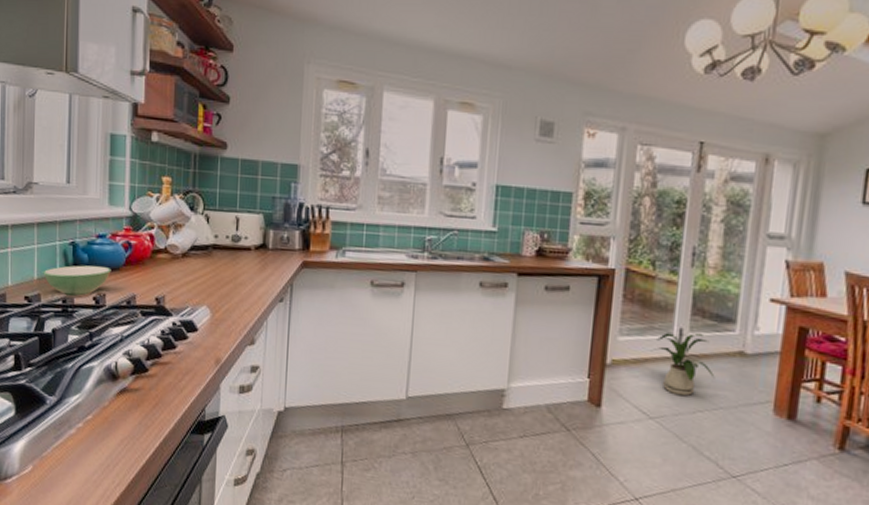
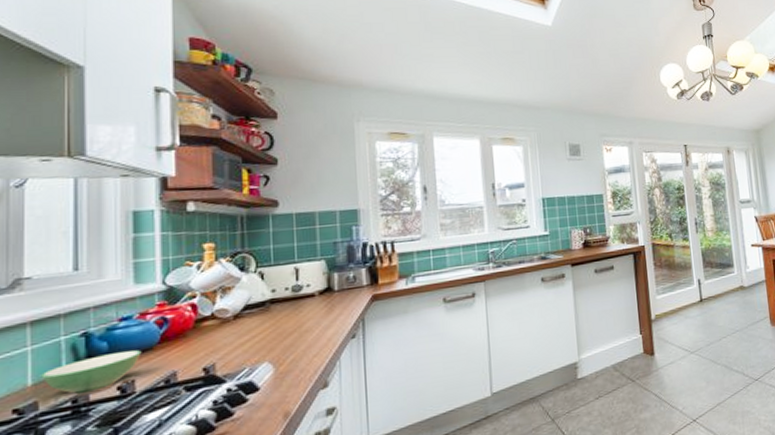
house plant: present [650,332,715,397] -> none [681,280,729,330]

